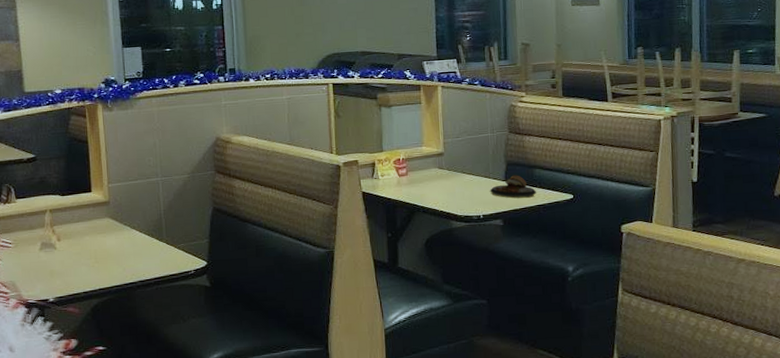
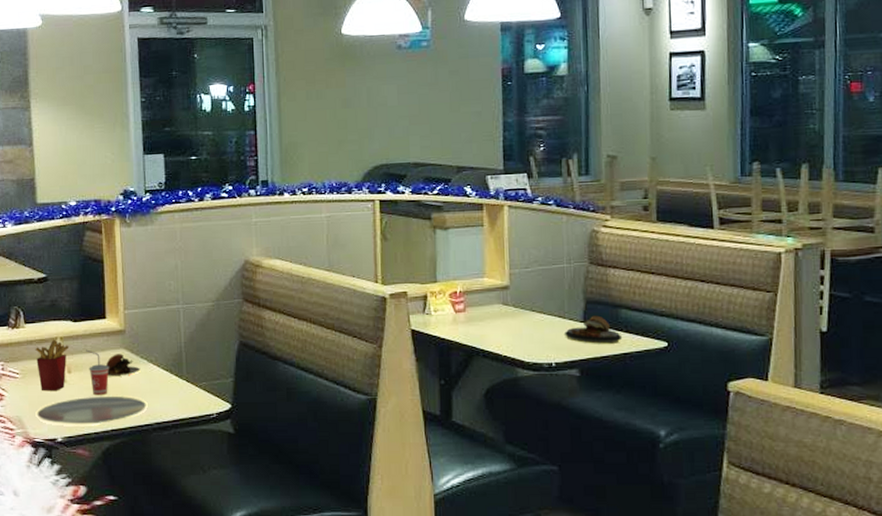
french fries: none [26,211,58,258] -> present [35,339,69,392]
plate: none [29,259,131,286] -> present [37,395,147,425]
beverage cup: none [74,219,96,260] -> present [86,349,110,396]
burger: none [93,222,125,243] -> present [106,354,141,377]

